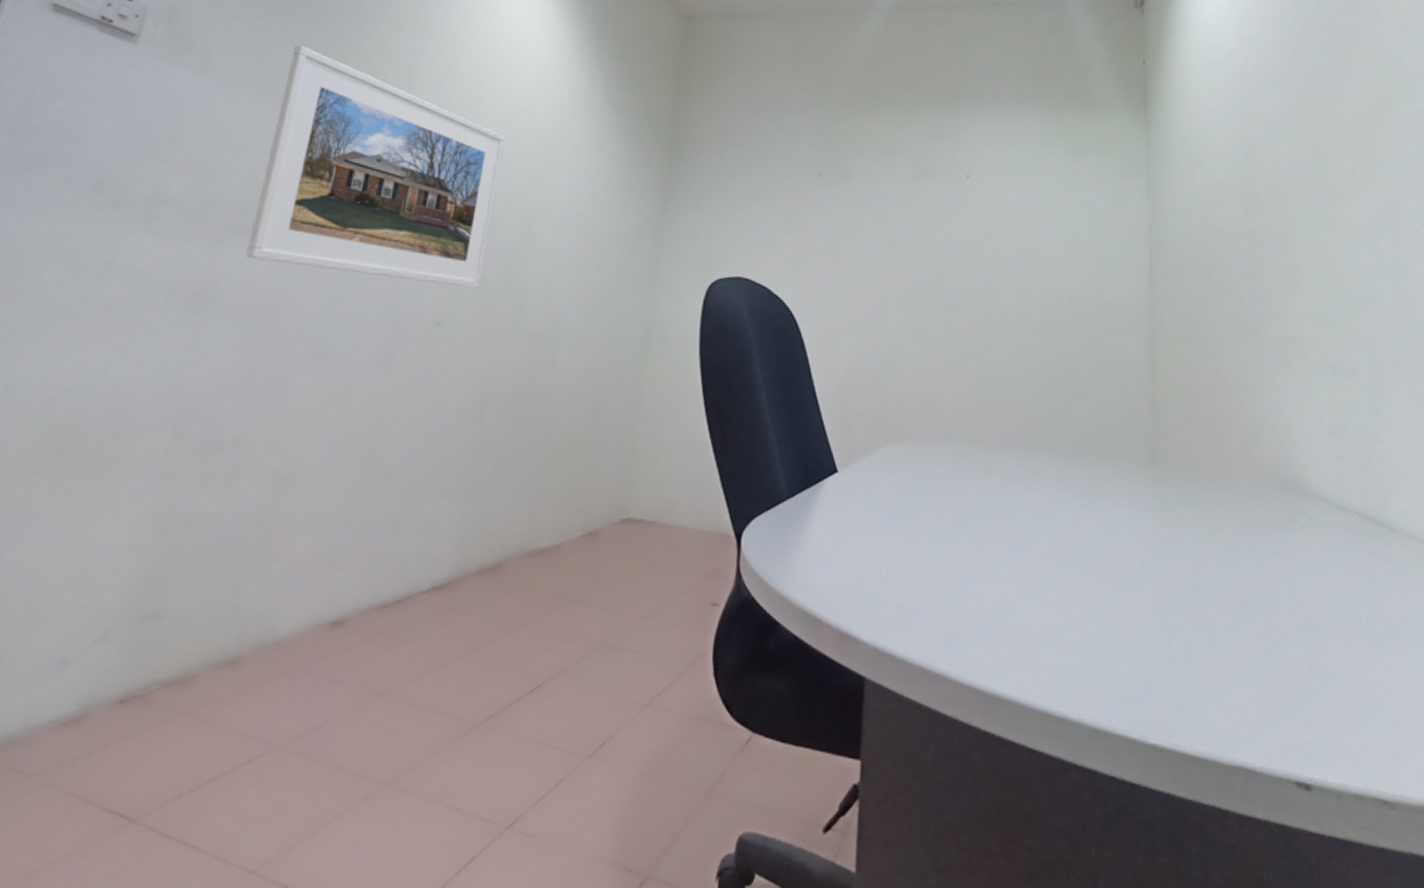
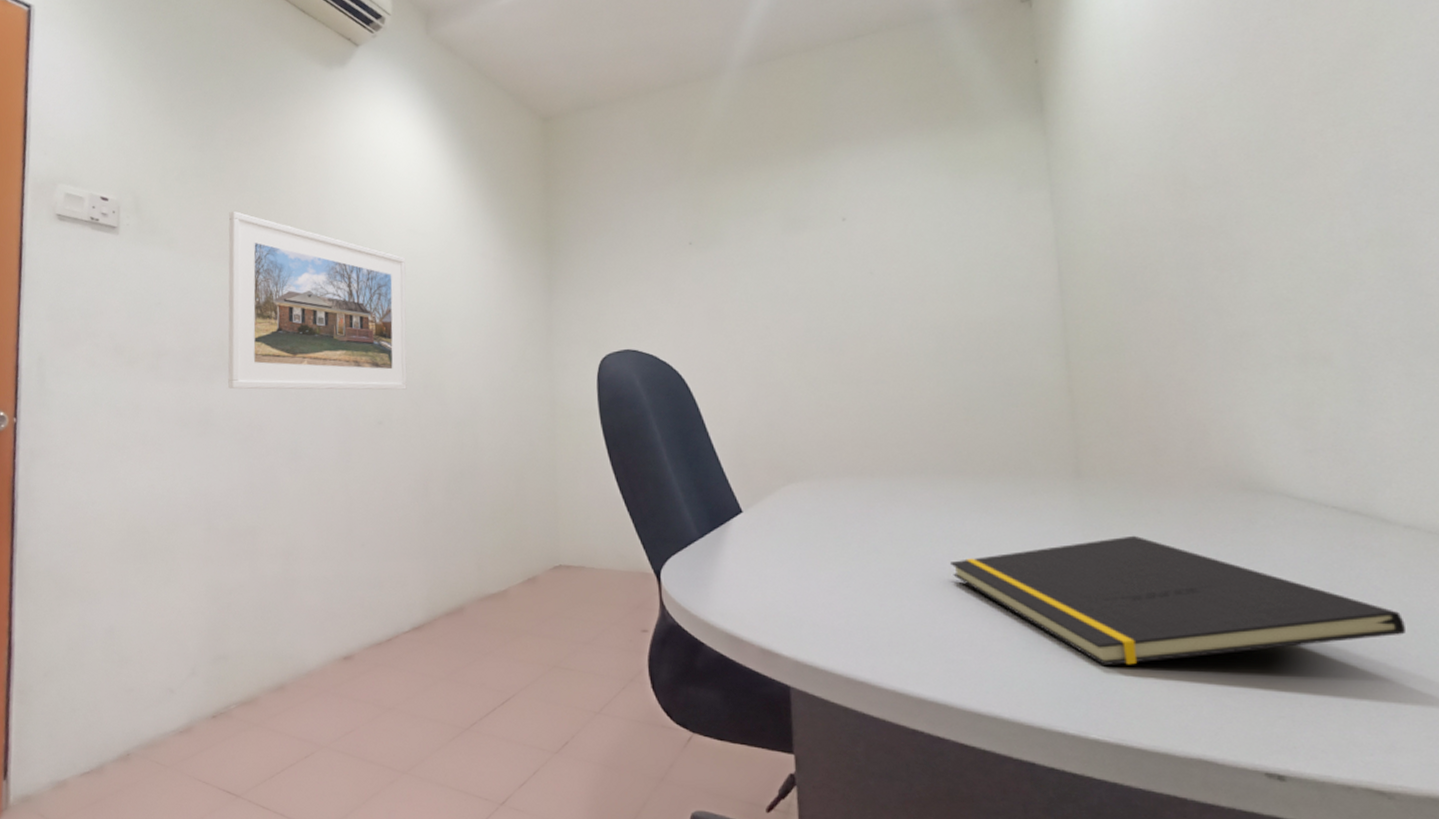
notepad: none [1034,527,1406,664] -> present [949,535,1405,665]

